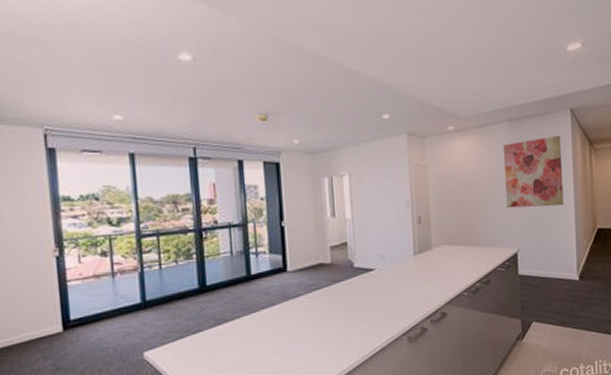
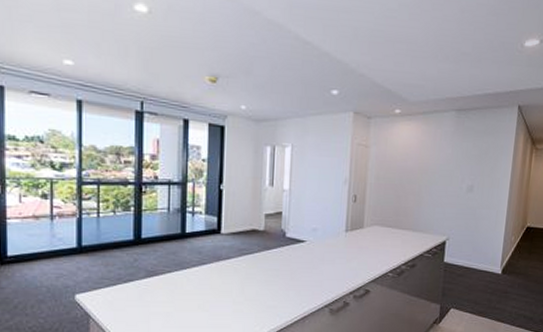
wall art: present [503,135,564,208] -> none [442,130,505,201]

